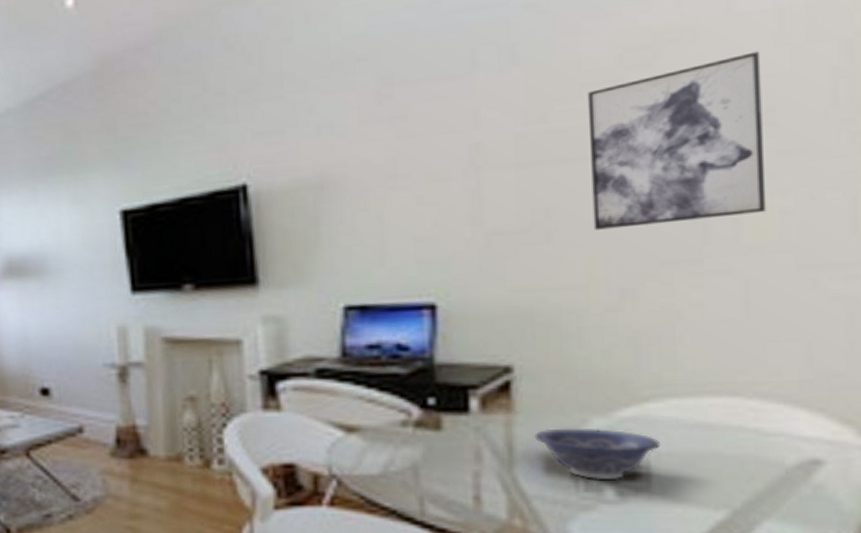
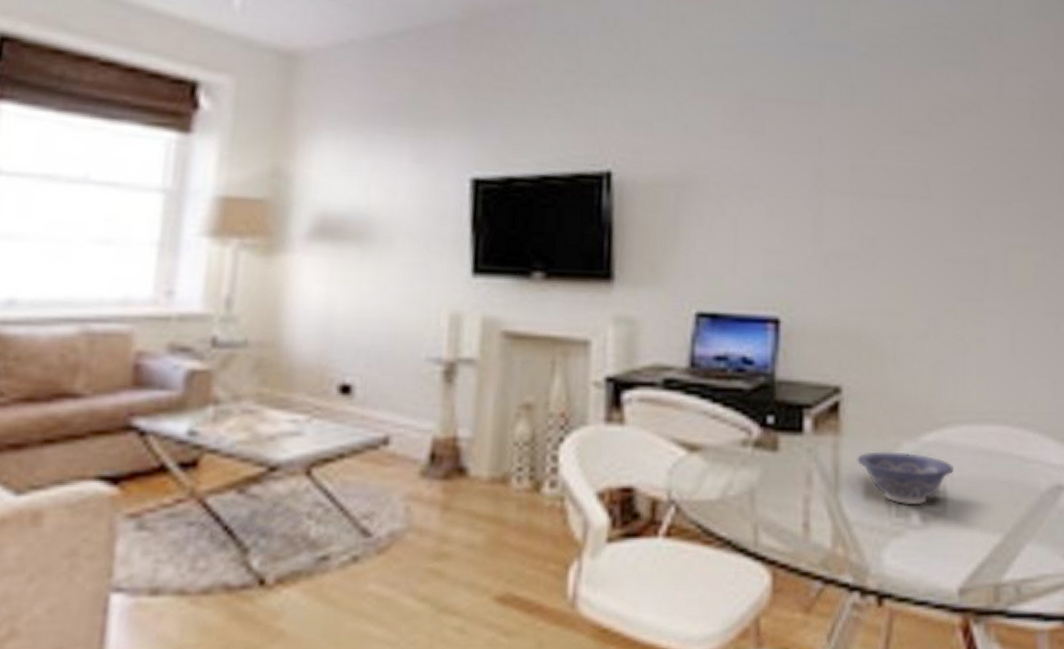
wall art: present [587,51,767,230] -> none [905,129,1026,264]

